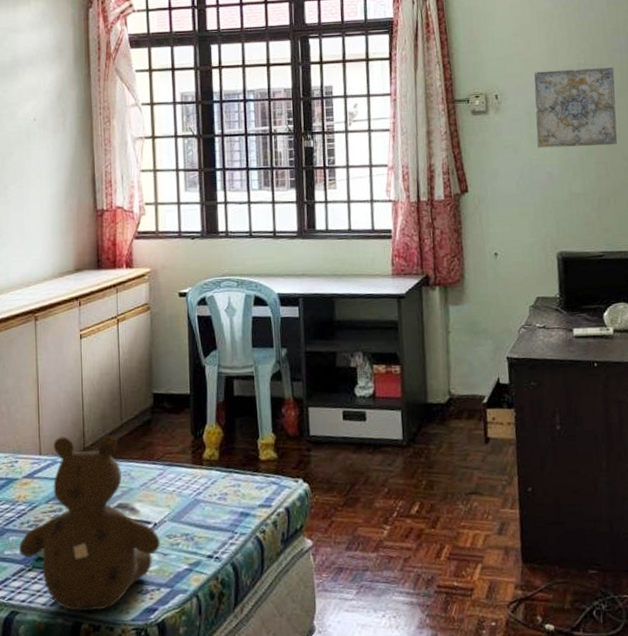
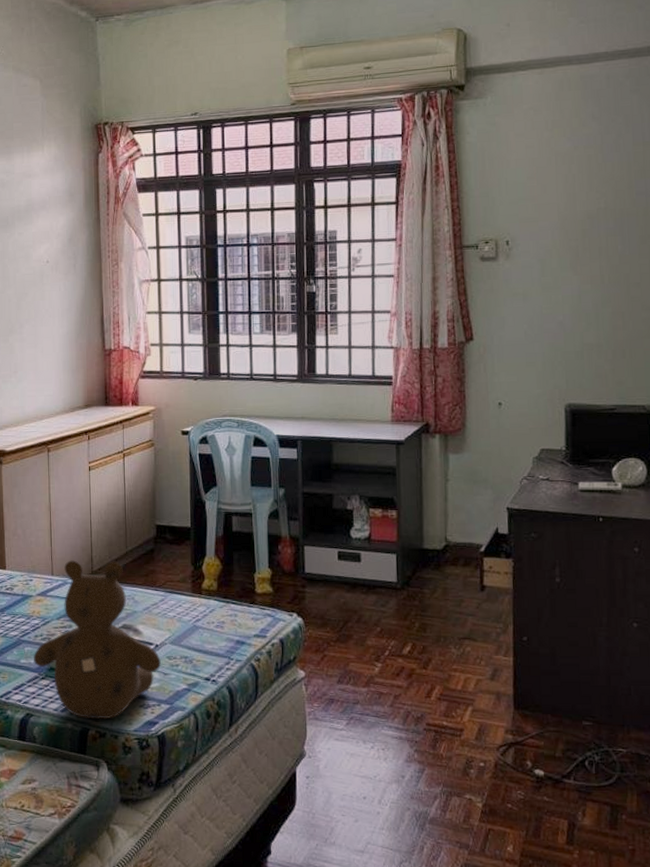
wall art: present [534,67,617,148] -> none [548,212,638,297]

